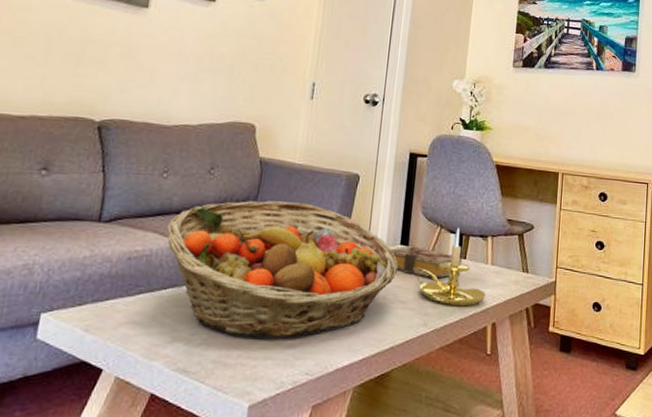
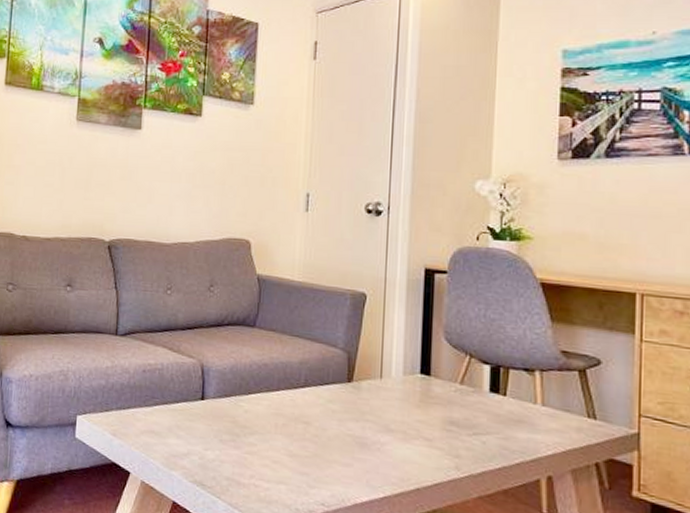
fruit basket: present [167,200,398,339] -> none [175,319,419,465]
book: present [391,246,462,279] -> none [409,376,501,416]
candle holder: present [413,227,487,307] -> none [437,357,537,453]

